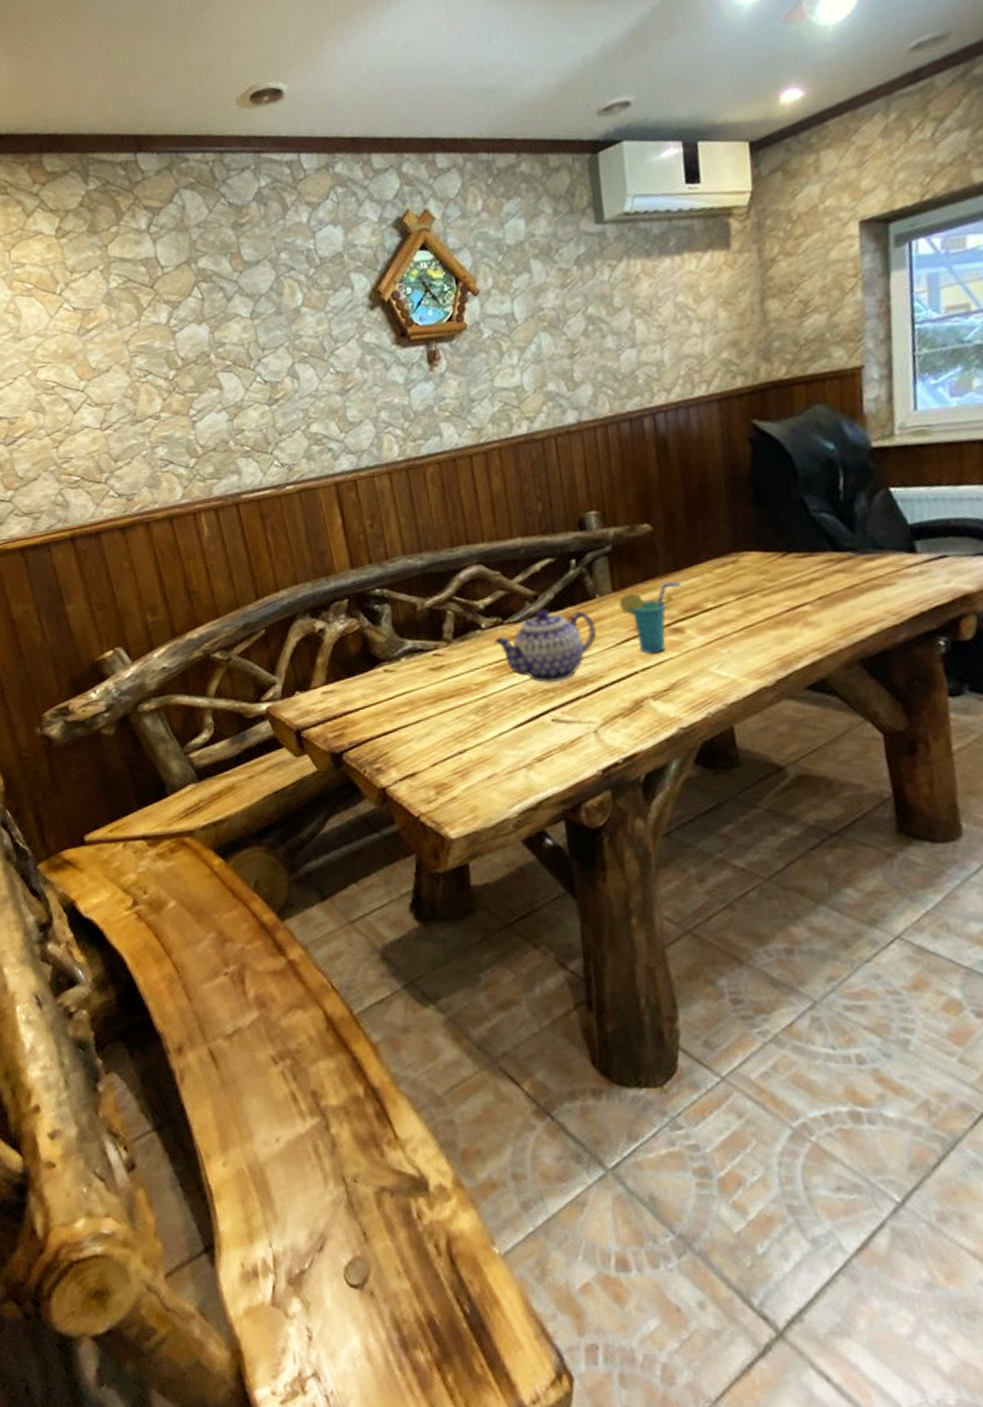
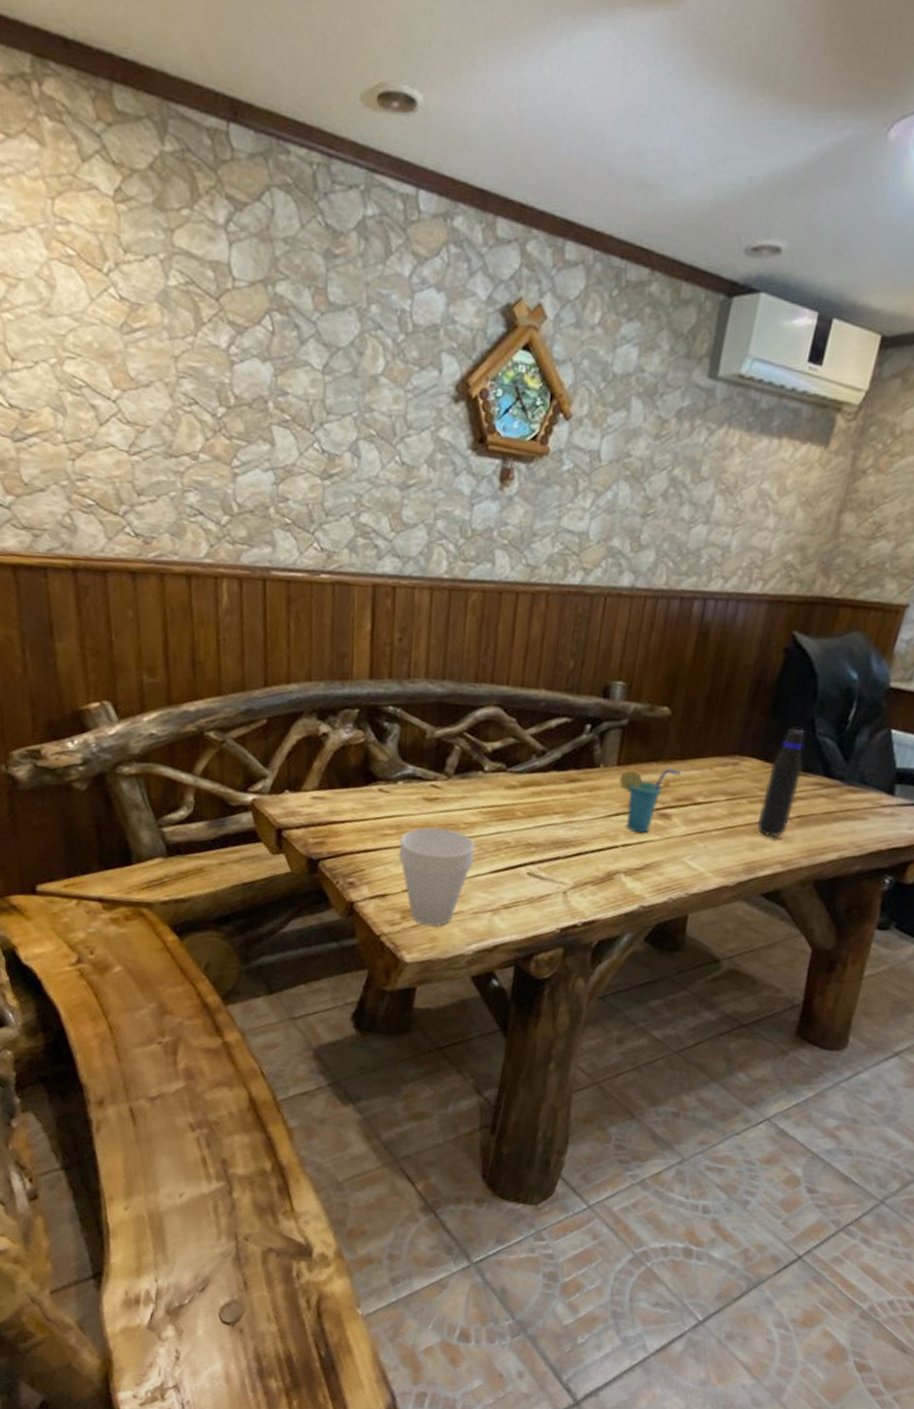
cup: none [415,693,494,796] -> present [398,827,475,927]
teapot: present [494,609,597,683] -> none [493,765,593,840]
water bottle: none [772,512,812,627] -> present [757,729,804,839]

